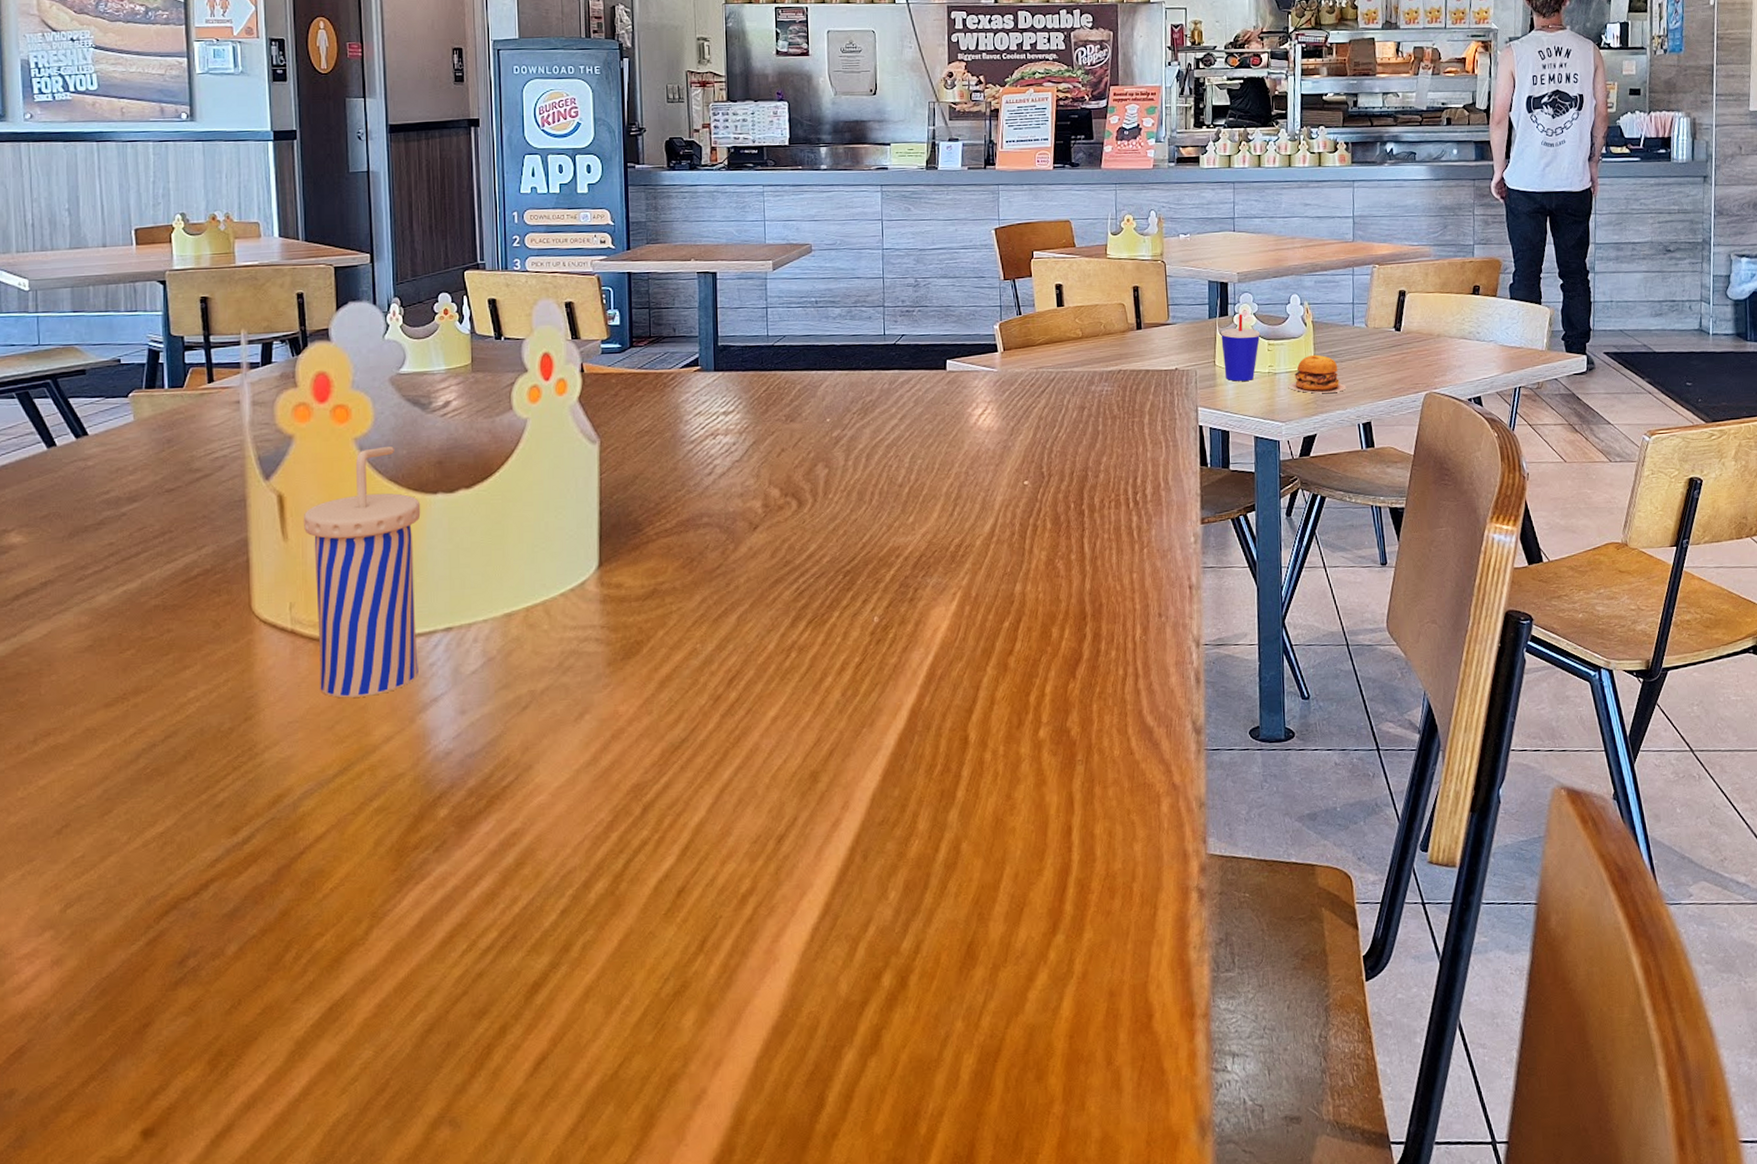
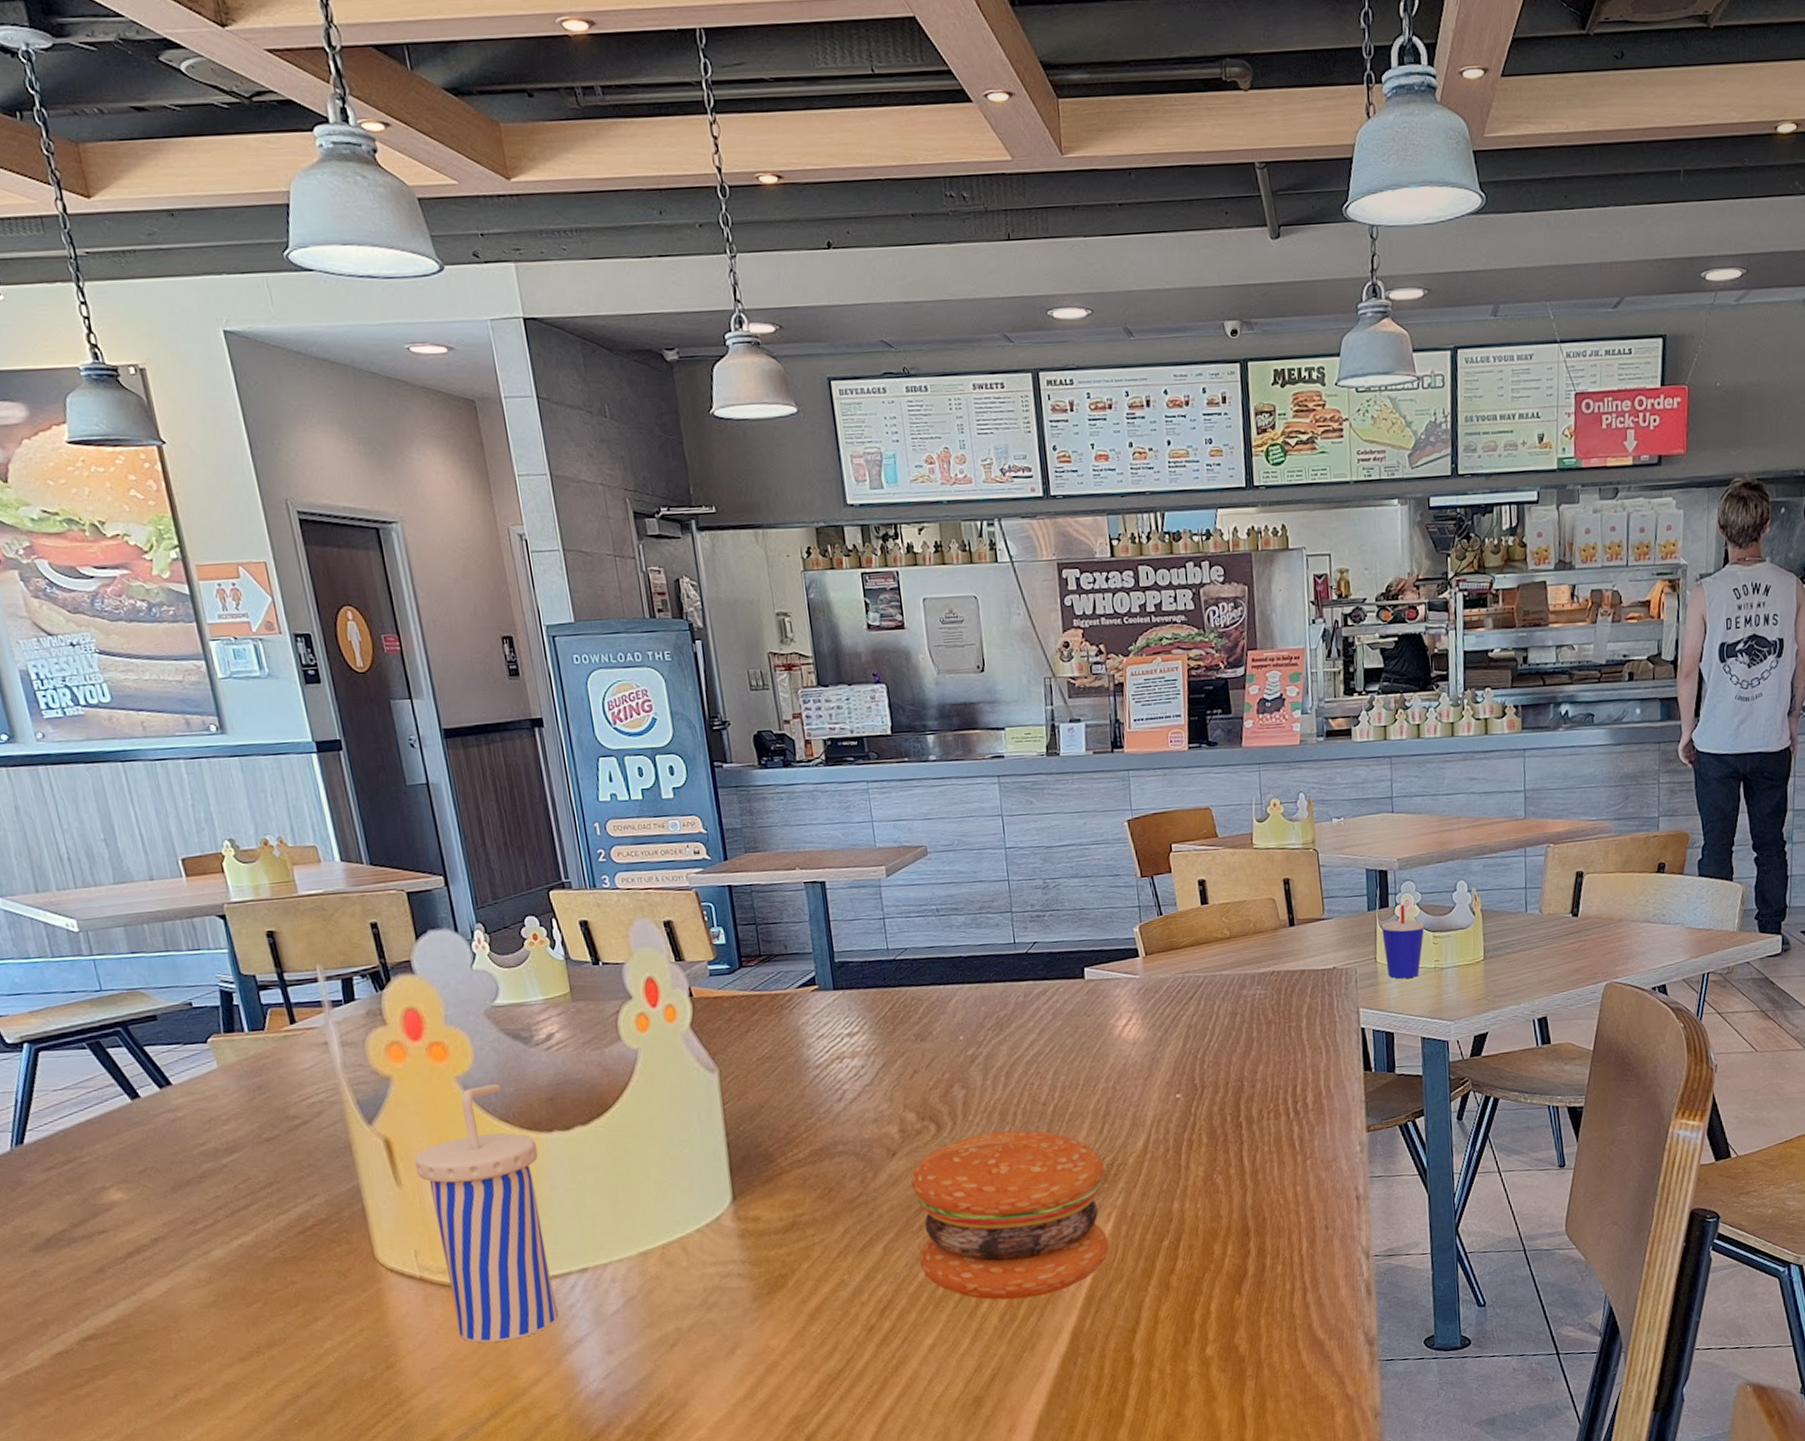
burger: none [769,509,953,675] -> present [911,1130,1110,1300]
hamburger: present [1288,354,1347,394] -> none [1456,946,1520,989]

